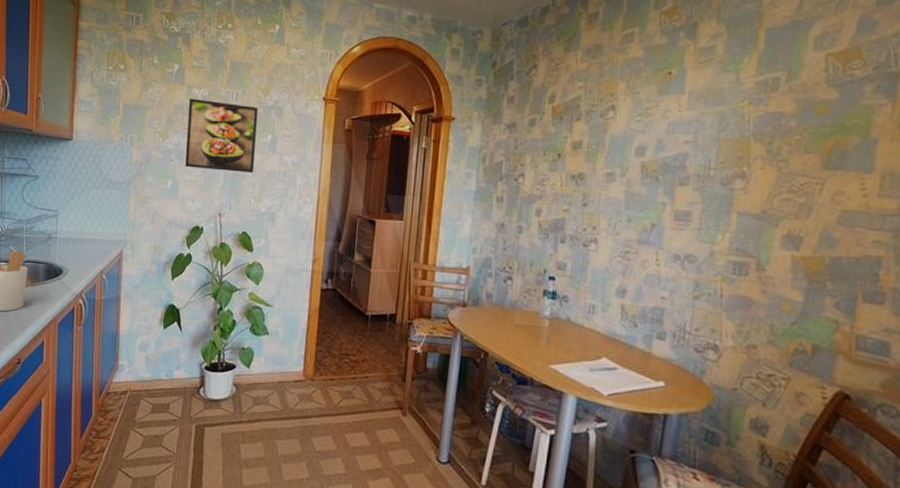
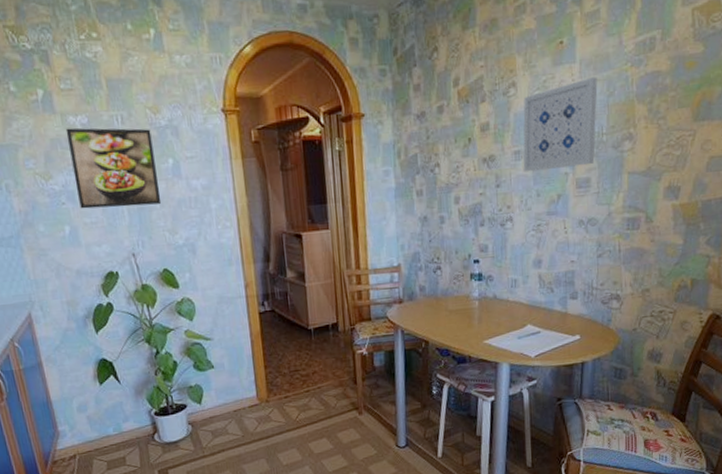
wall art: none [614,110,708,198] -> present [523,77,598,172]

